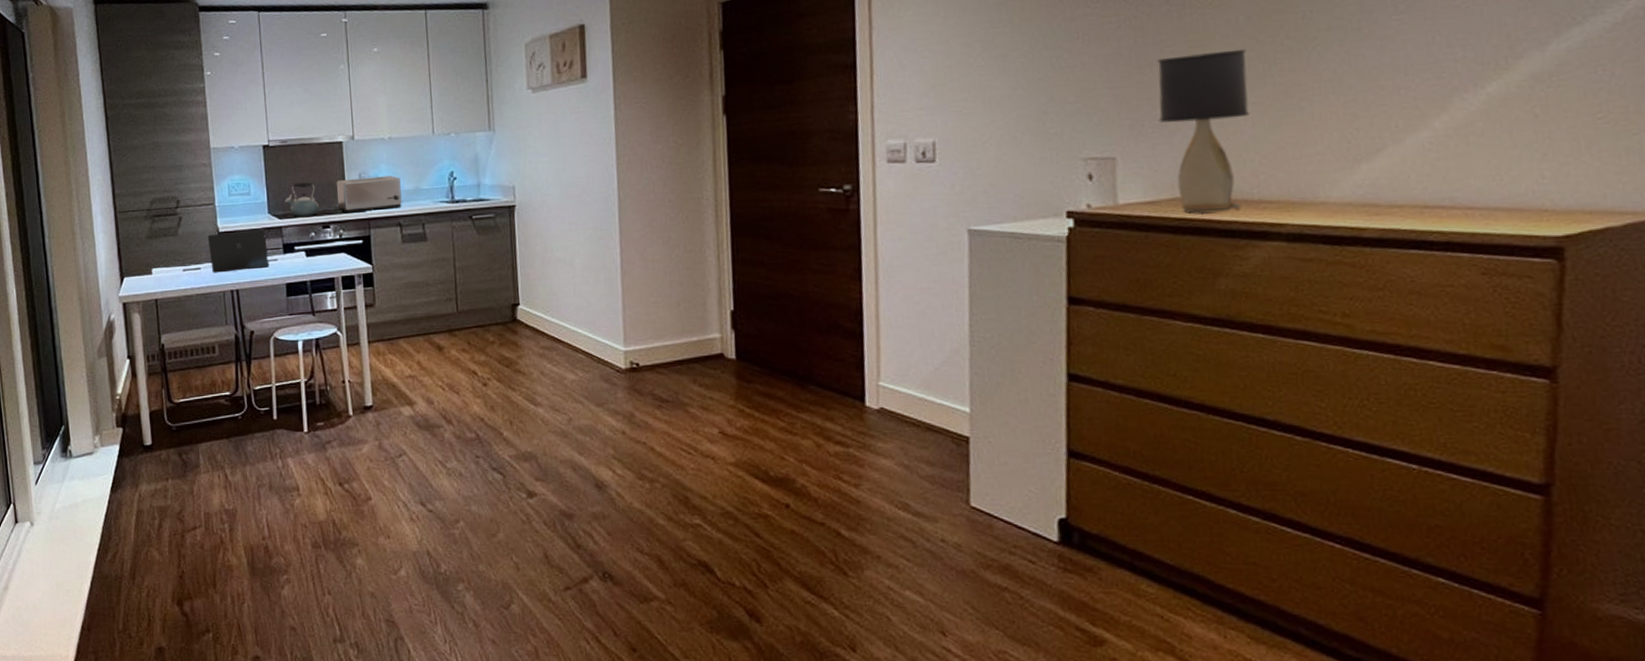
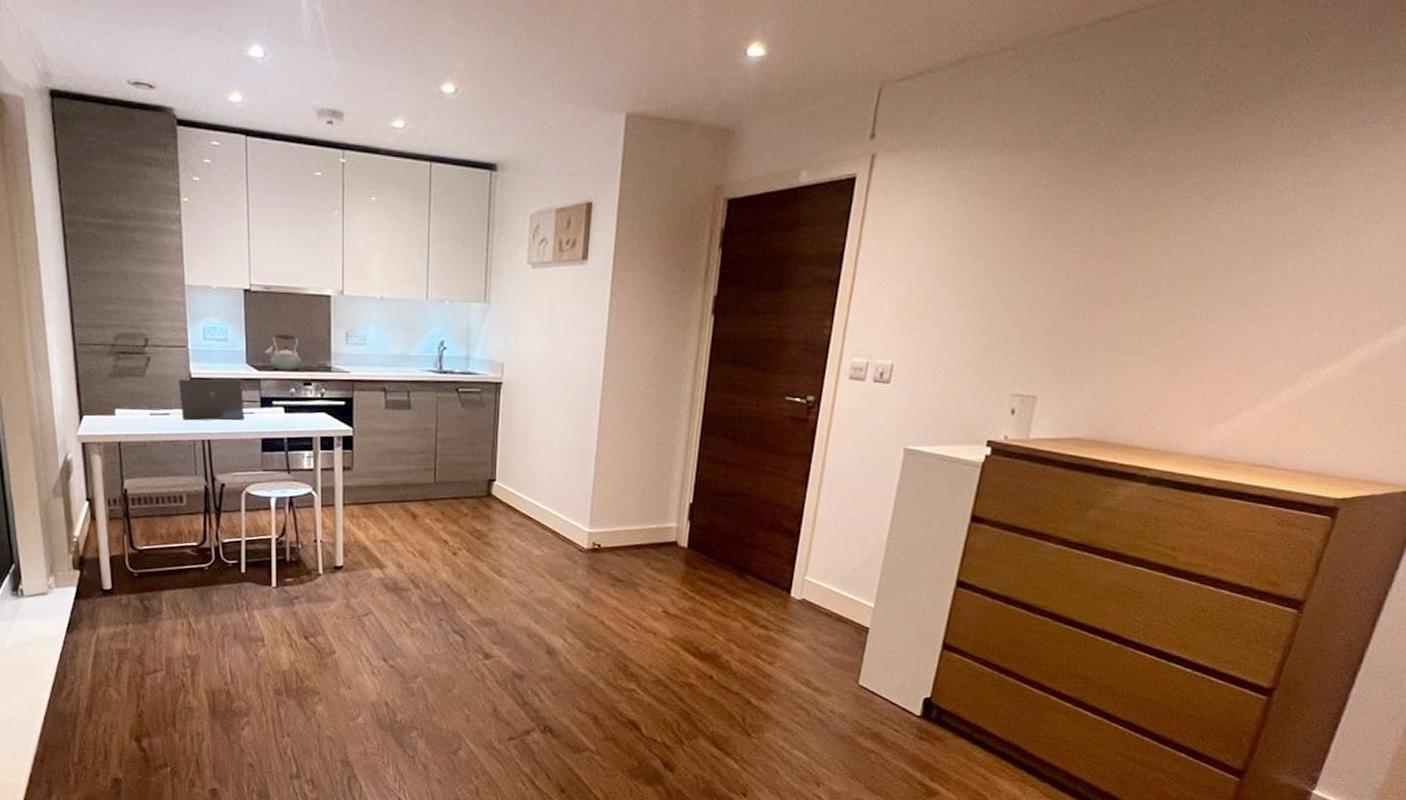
toaster: present [336,175,402,213] -> none [321,336,389,372]
table lamp: present [1157,48,1251,214] -> none [1077,310,1161,454]

